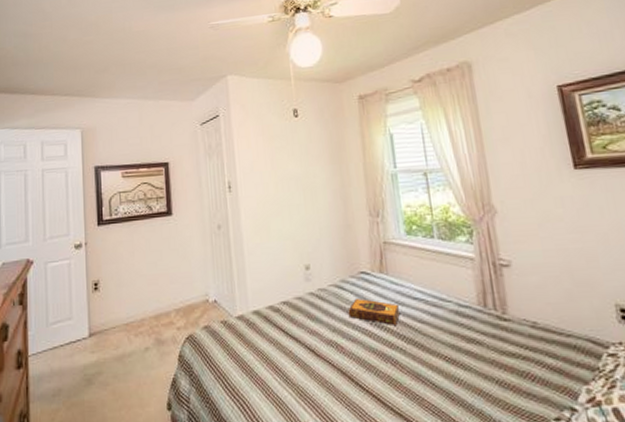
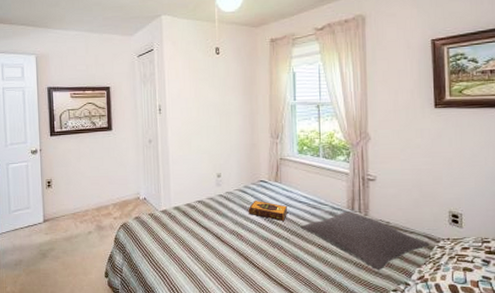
pillow: none [418,309,597,391] -> present [300,211,430,271]

